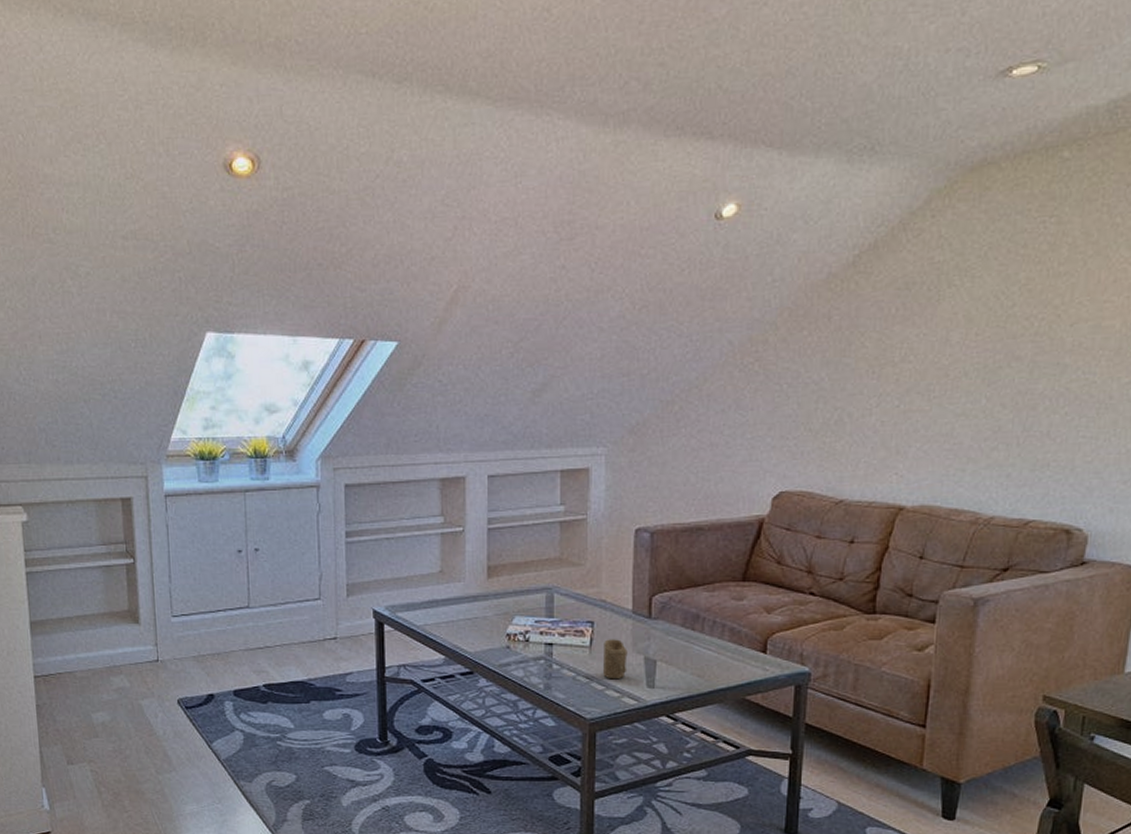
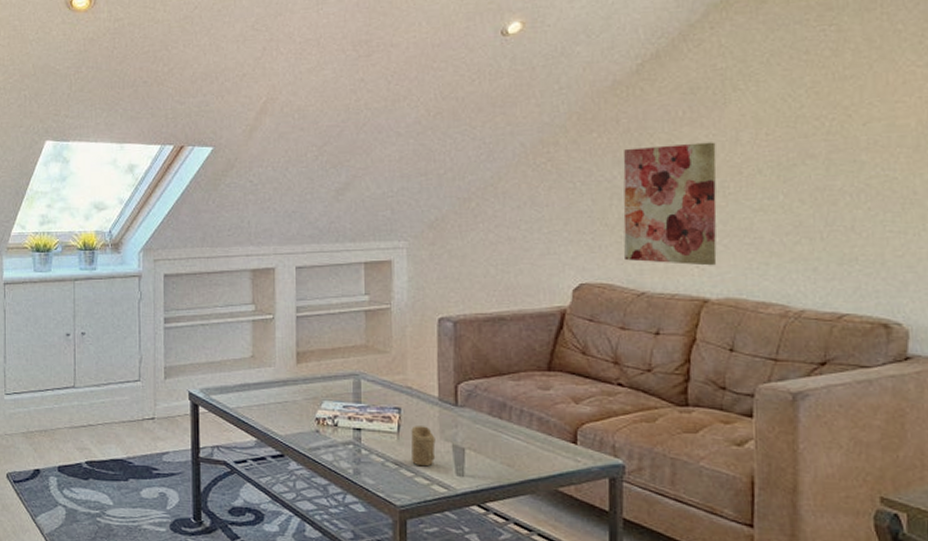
wall art: none [826,342,926,473] -> present [623,142,717,266]

